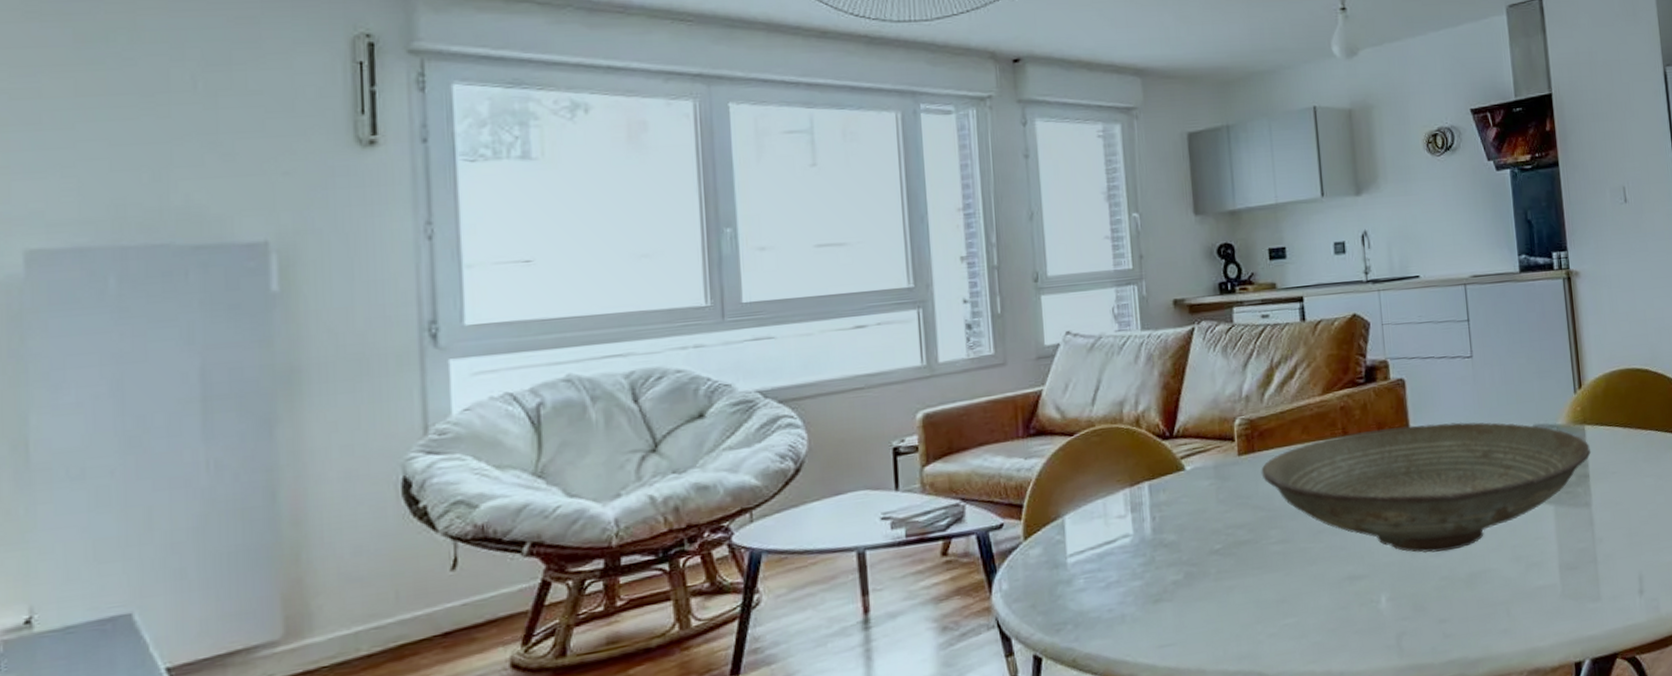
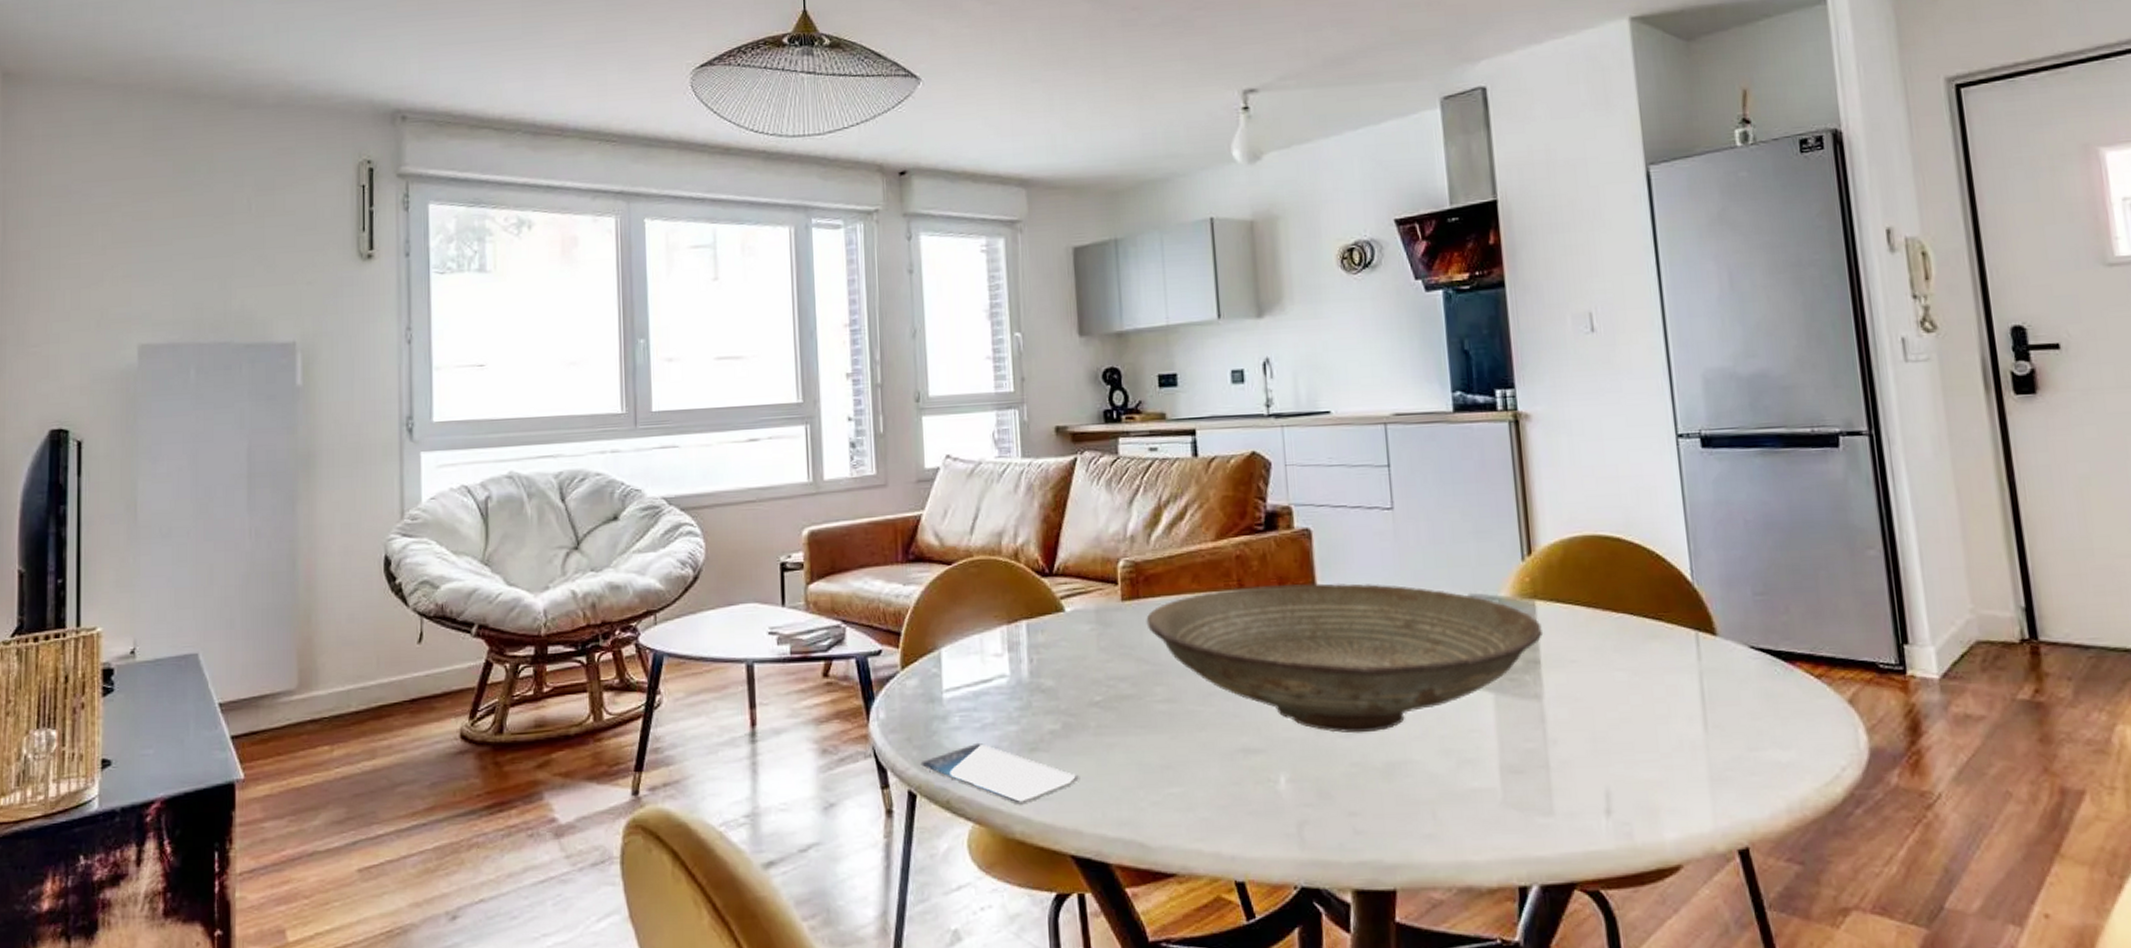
smartphone: none [1045,600,1203,653] -> present [920,742,1080,803]

